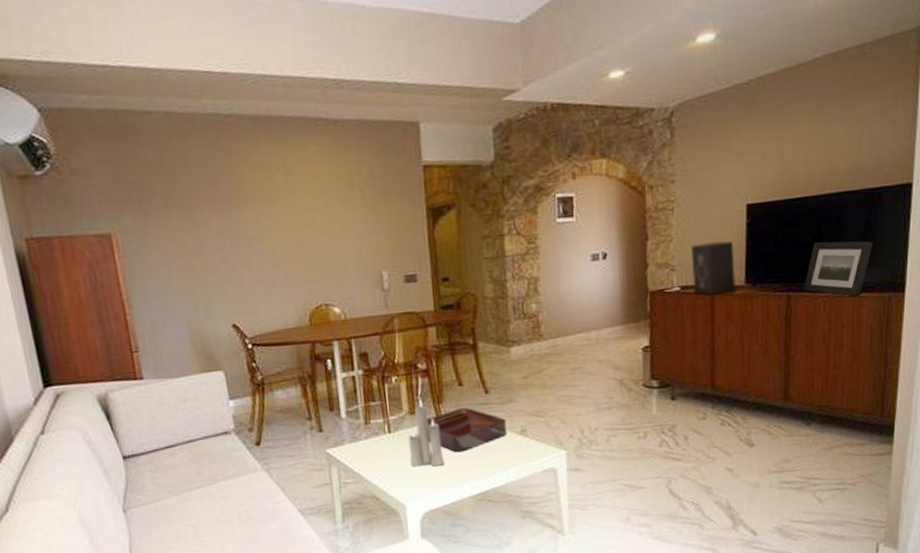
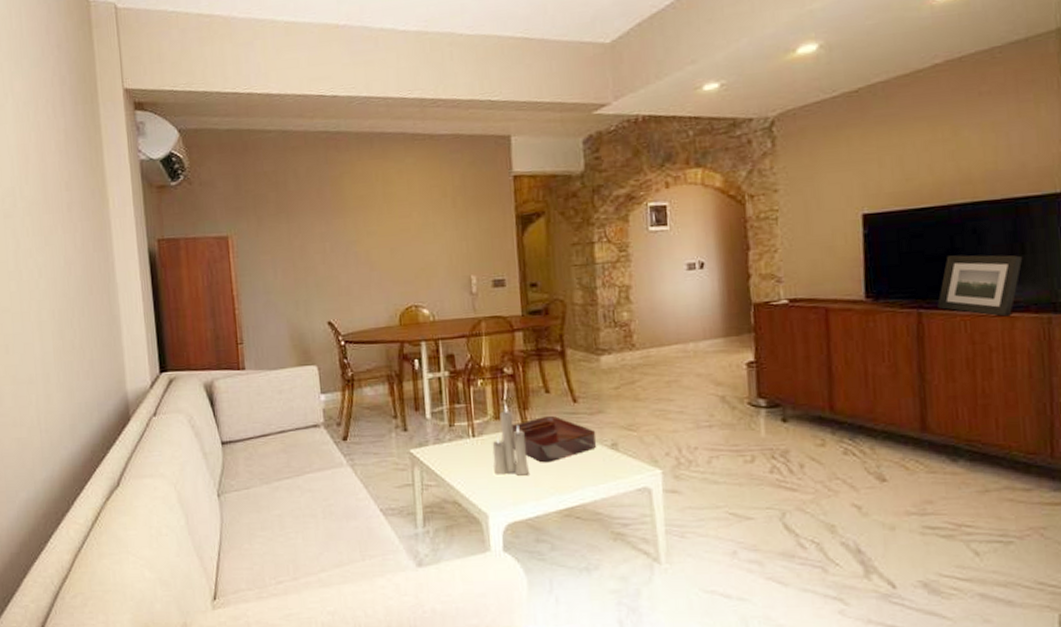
speaker: present [690,240,735,297] -> none [798,252,854,311]

